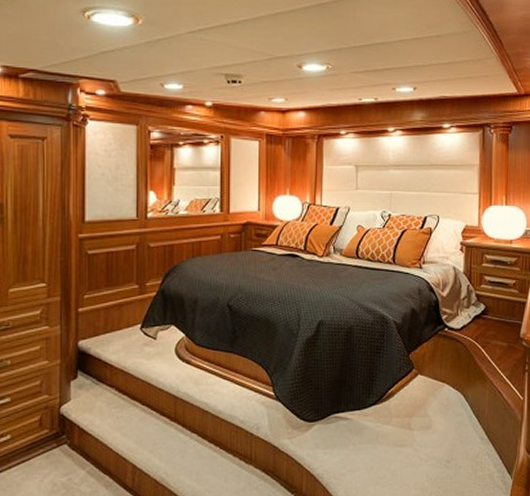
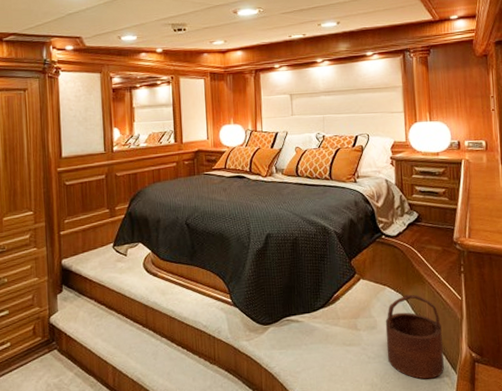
wooden bucket: none [440,393,500,484] -> present [385,294,444,380]

